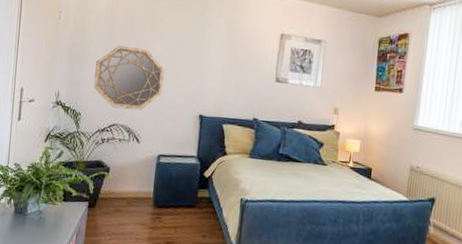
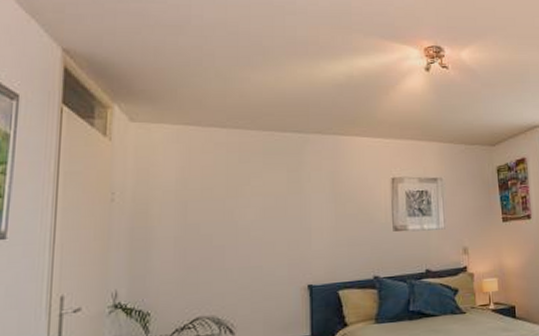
home mirror: present [94,46,165,110] -> none [166,219,258,298]

